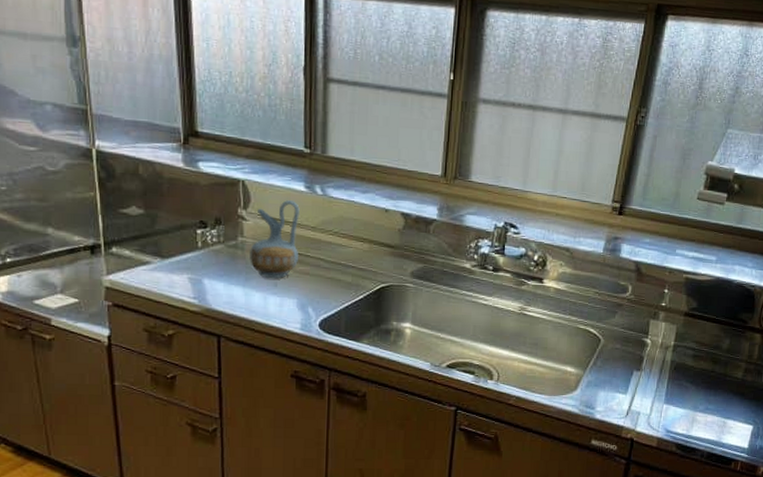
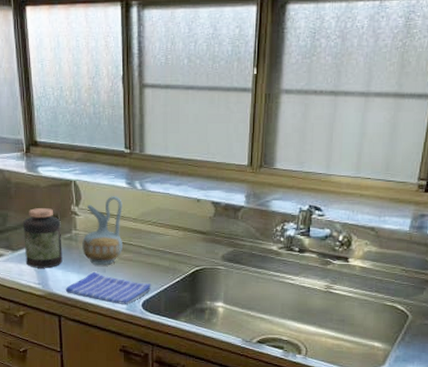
jar: none [176,209,225,280] -> present [22,207,63,268]
dish towel: none [227,285,331,324] -> present [65,271,152,304]

